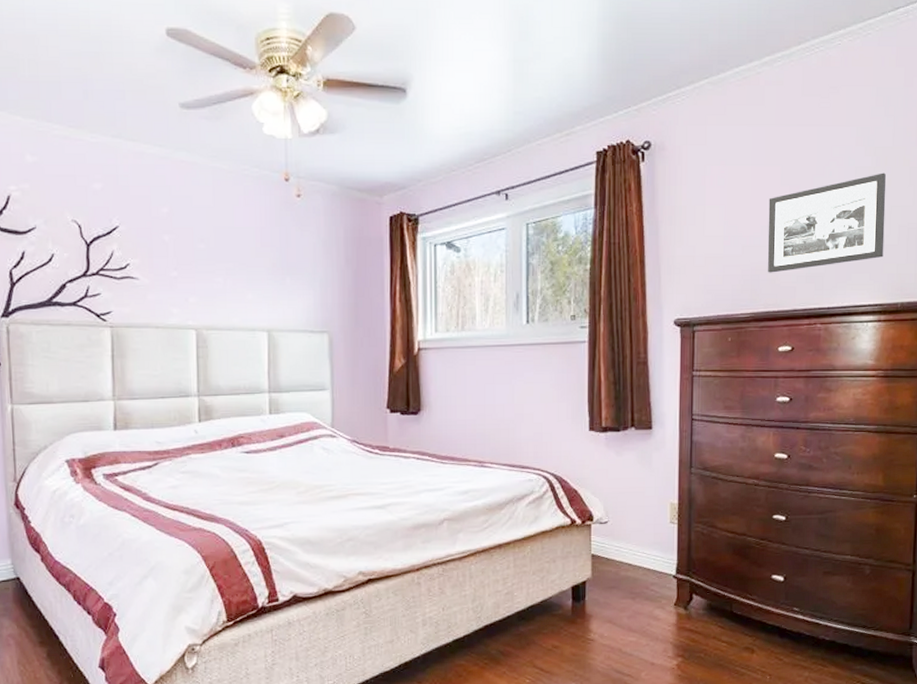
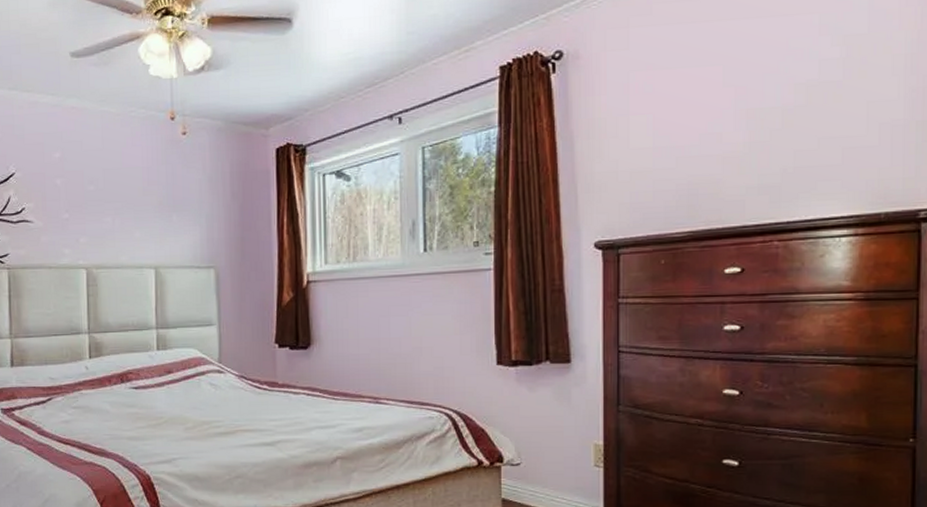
picture frame: present [767,172,886,273] -> none [708,63,861,186]

